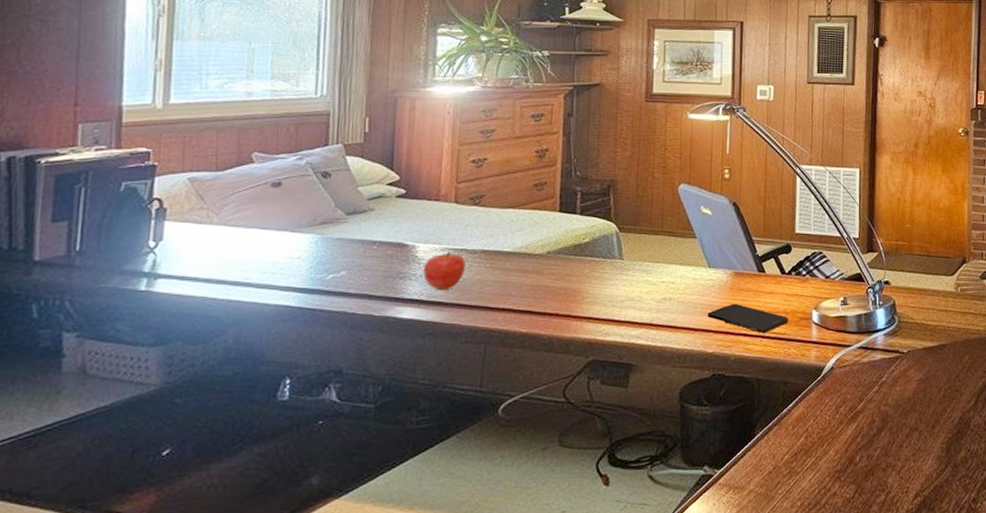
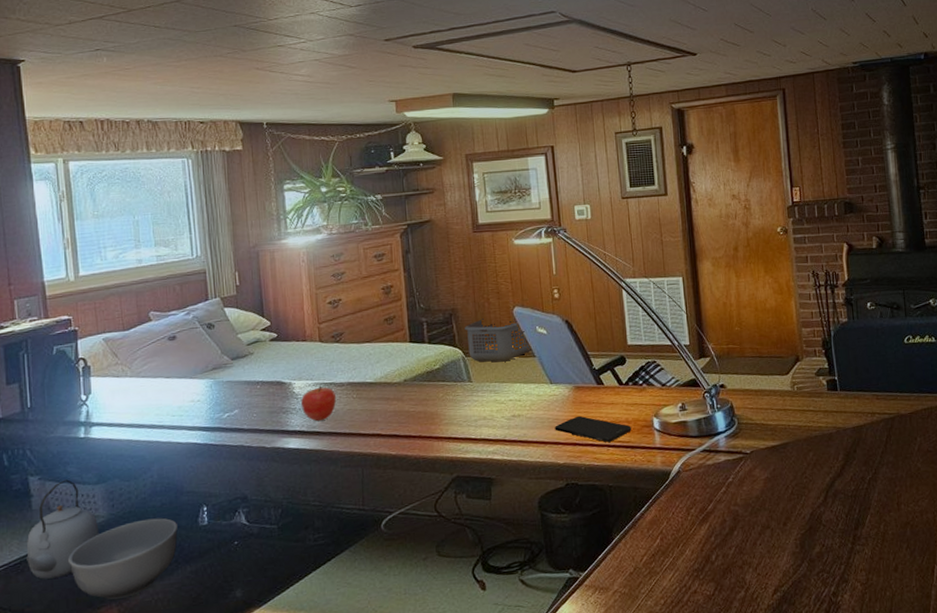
teakettle: none [43,339,148,457] -> present [26,479,99,579]
bowl: none [100,389,250,484] -> present [68,518,178,600]
clothes hamper: none [623,193,693,241] -> present [465,319,532,362]

